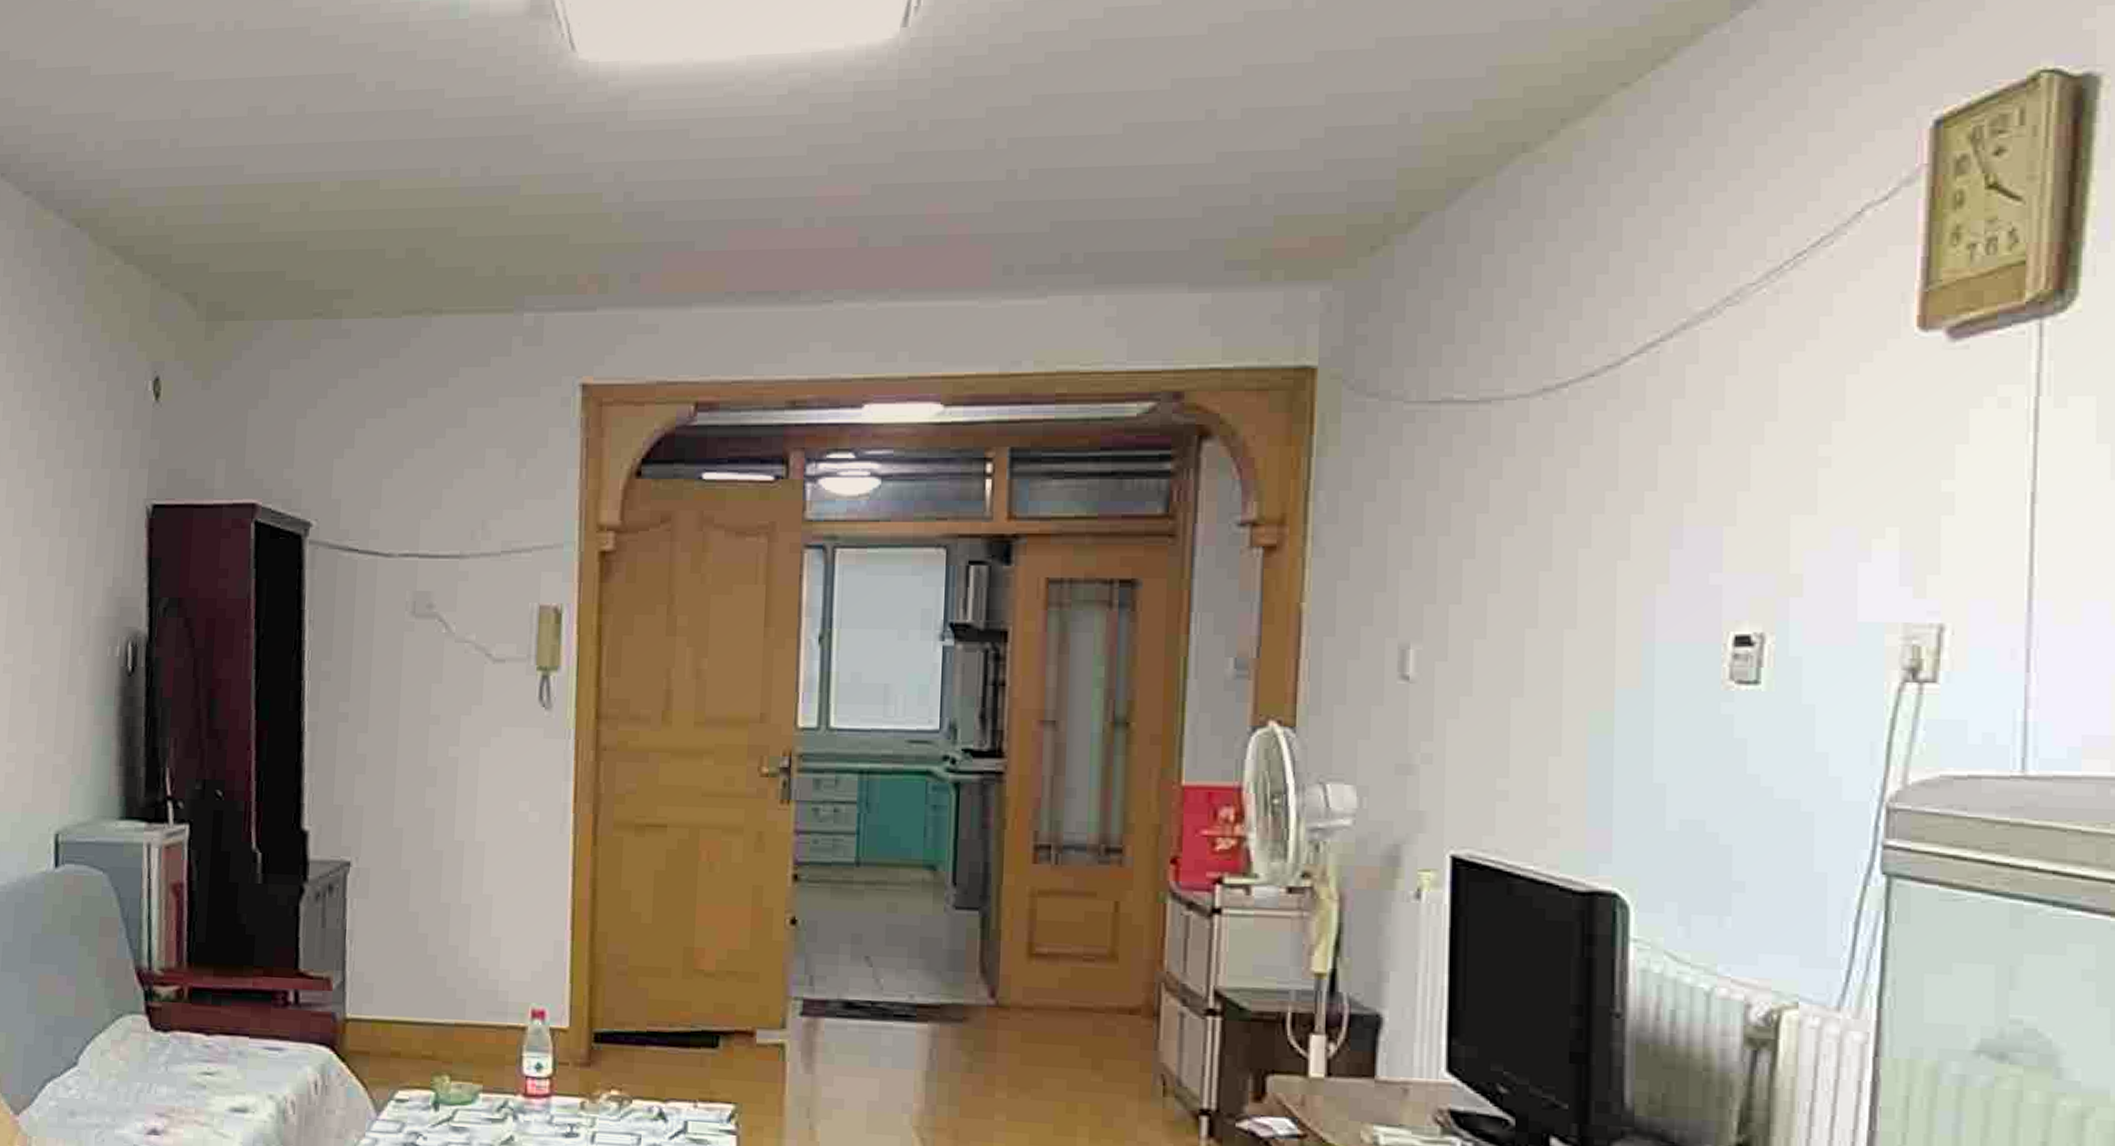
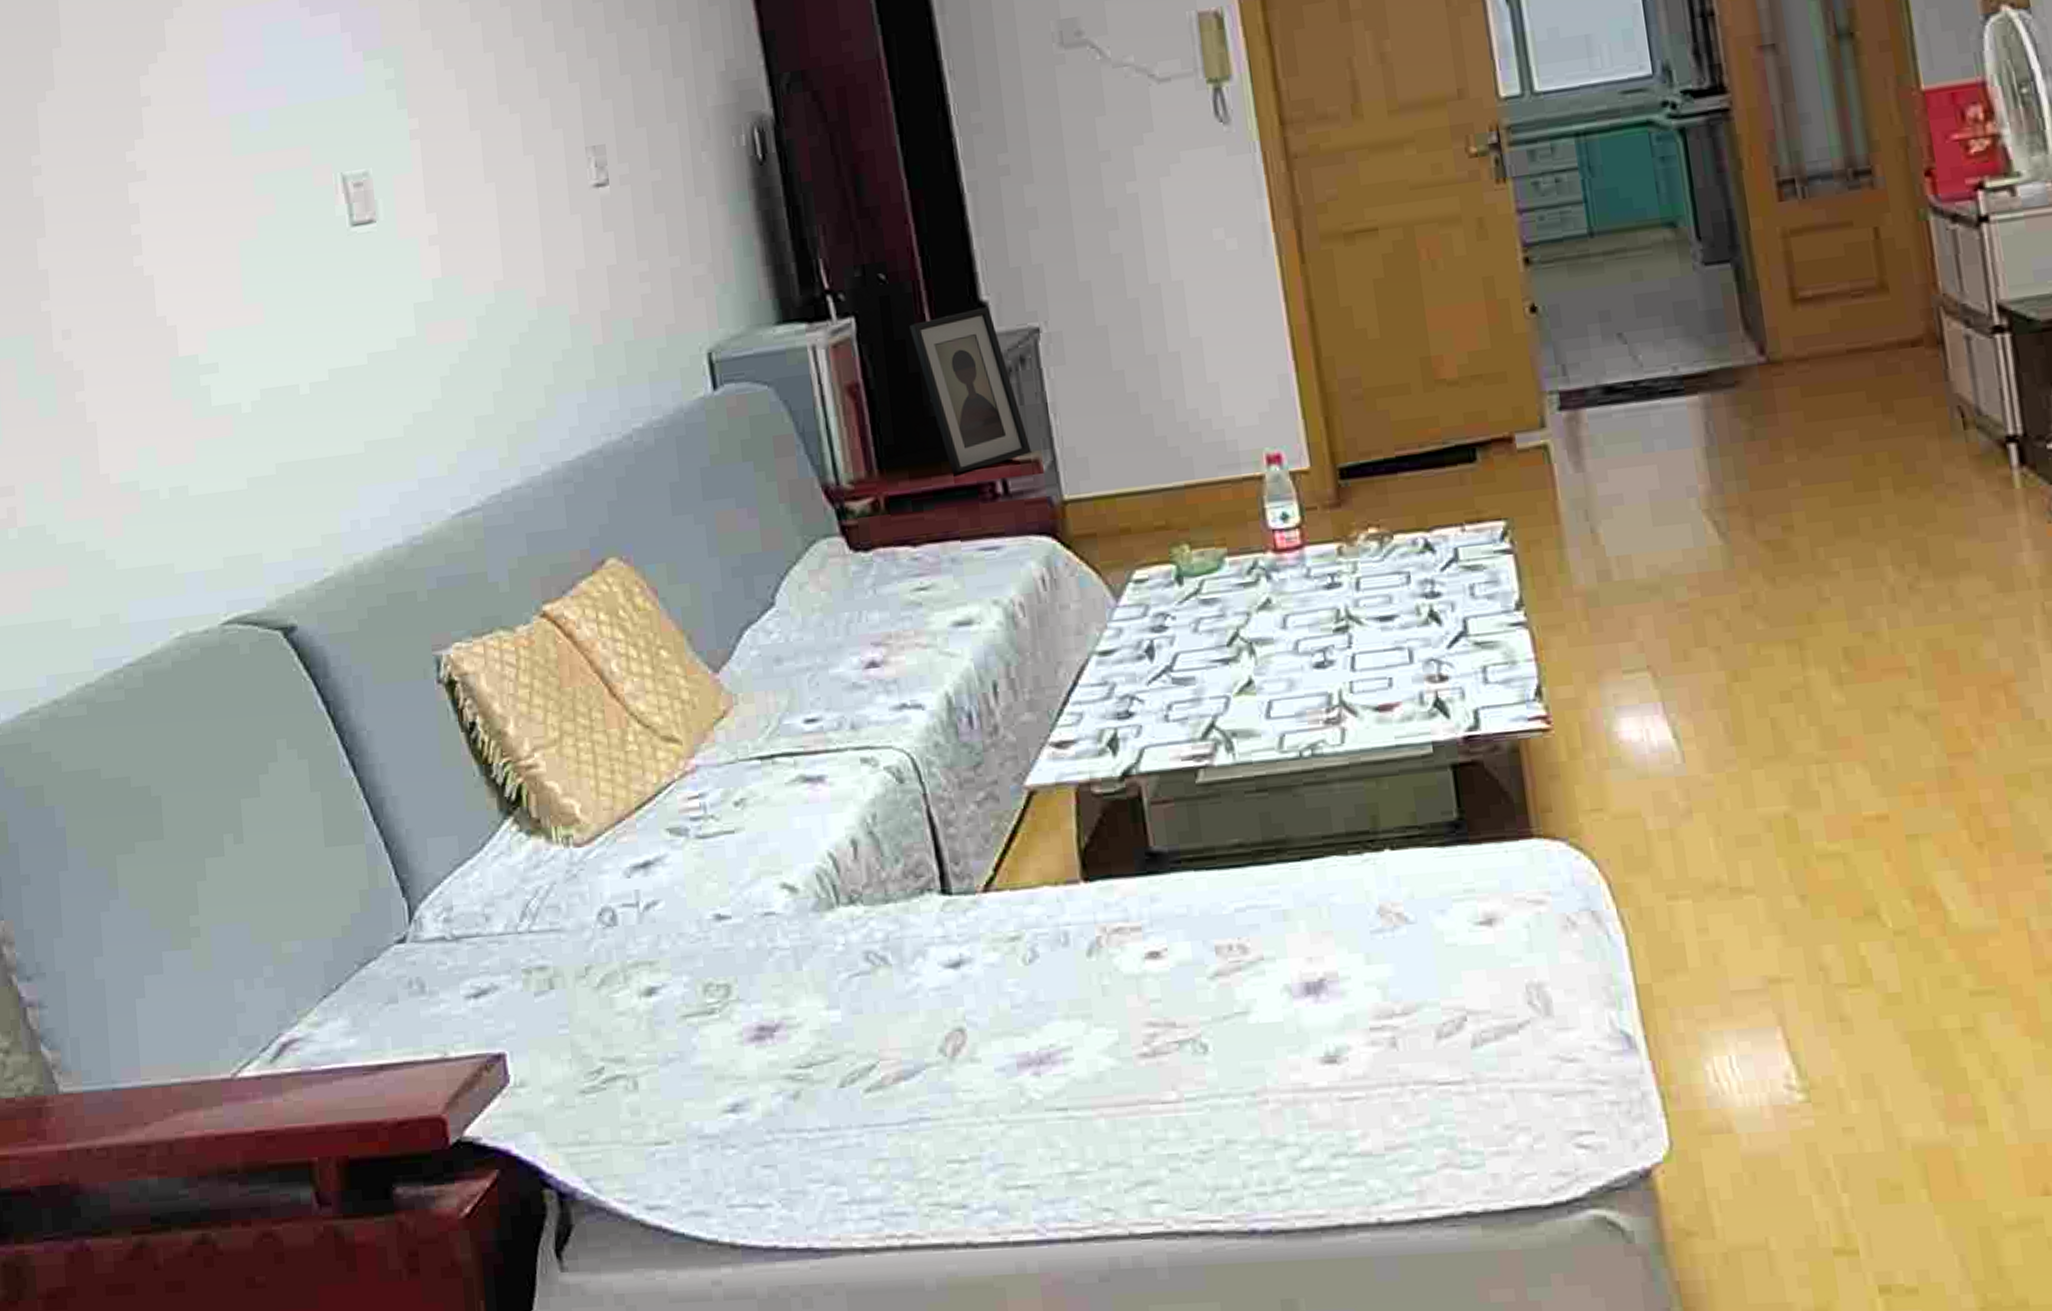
picture frame: none [236,835,325,981] -> present [910,307,1032,478]

